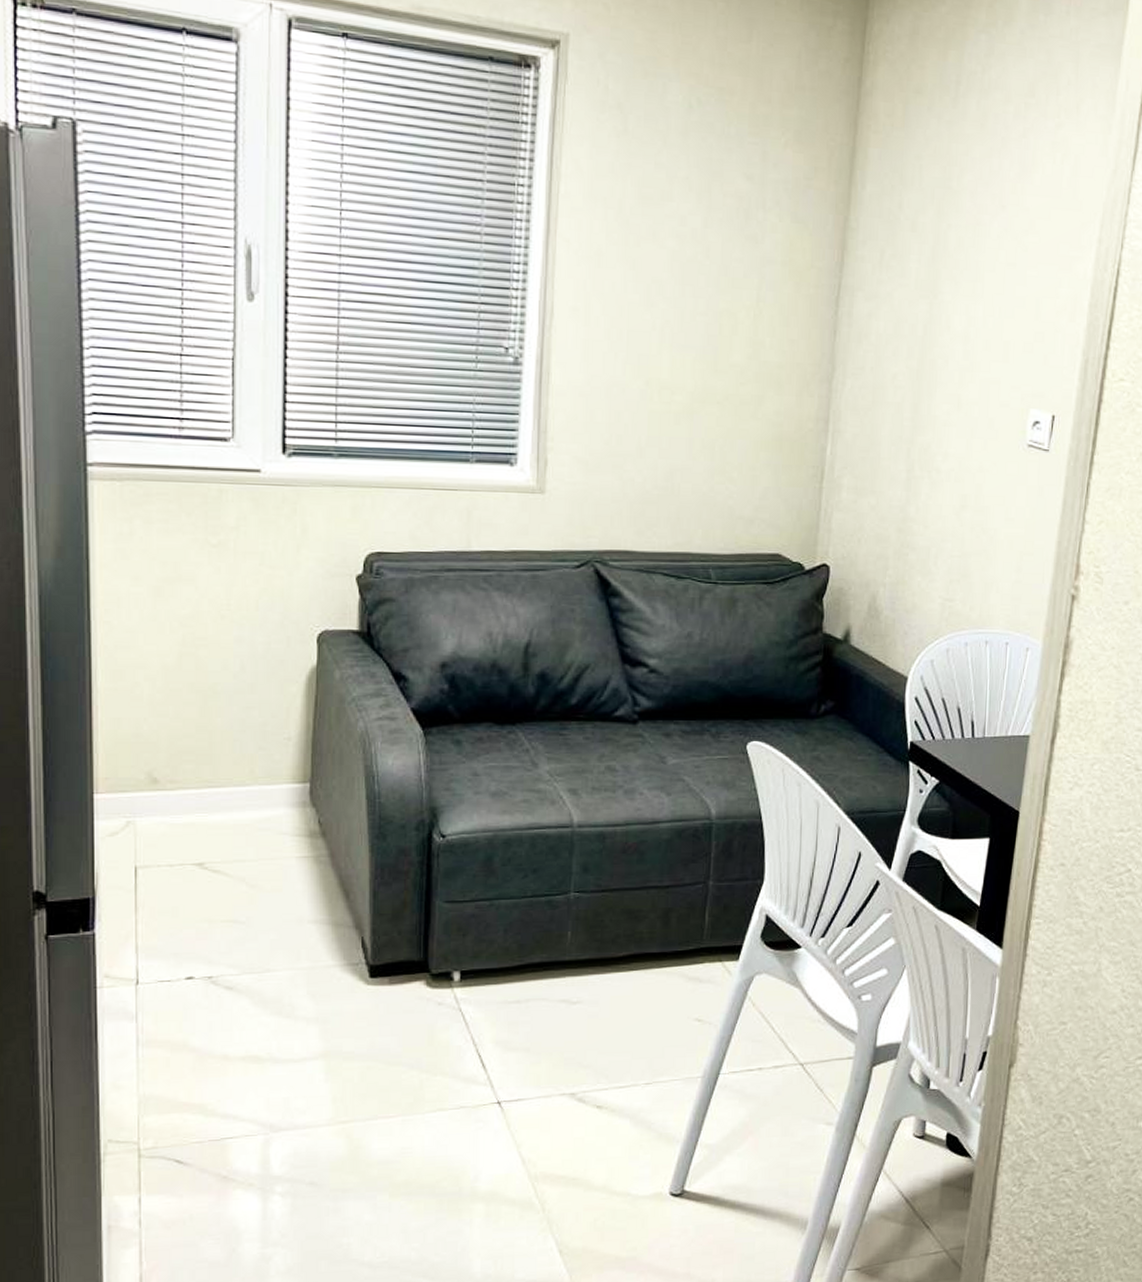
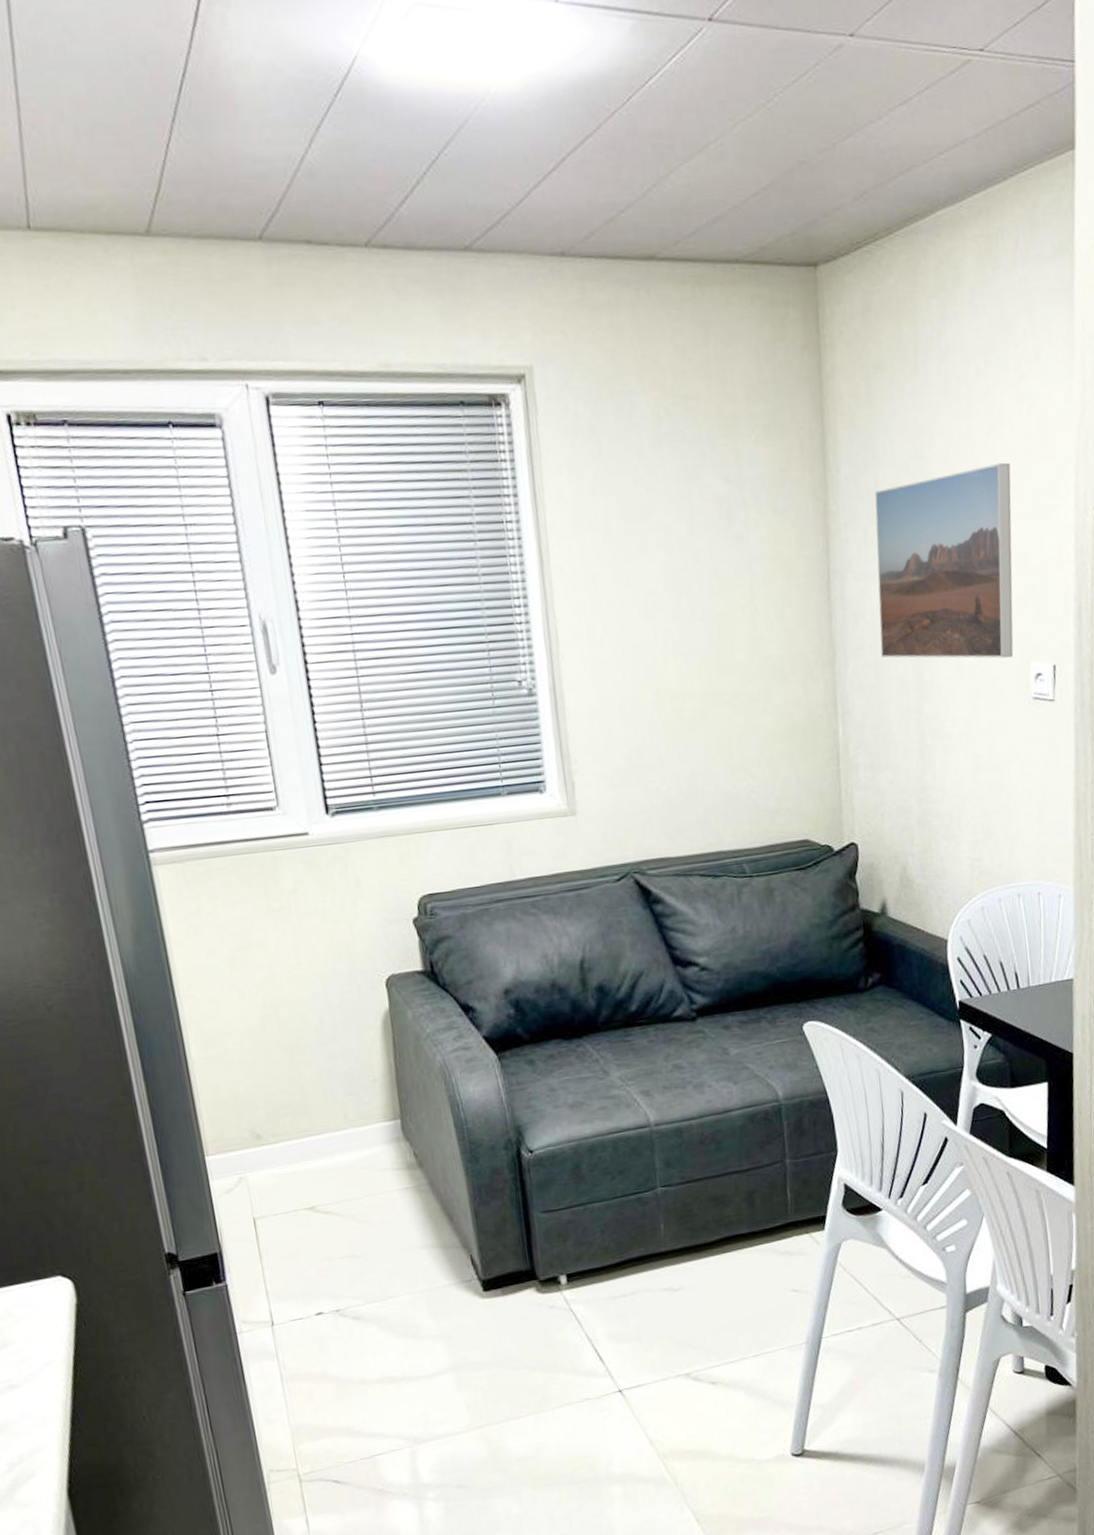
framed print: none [881,205,1036,401] -> present [874,462,1014,659]

